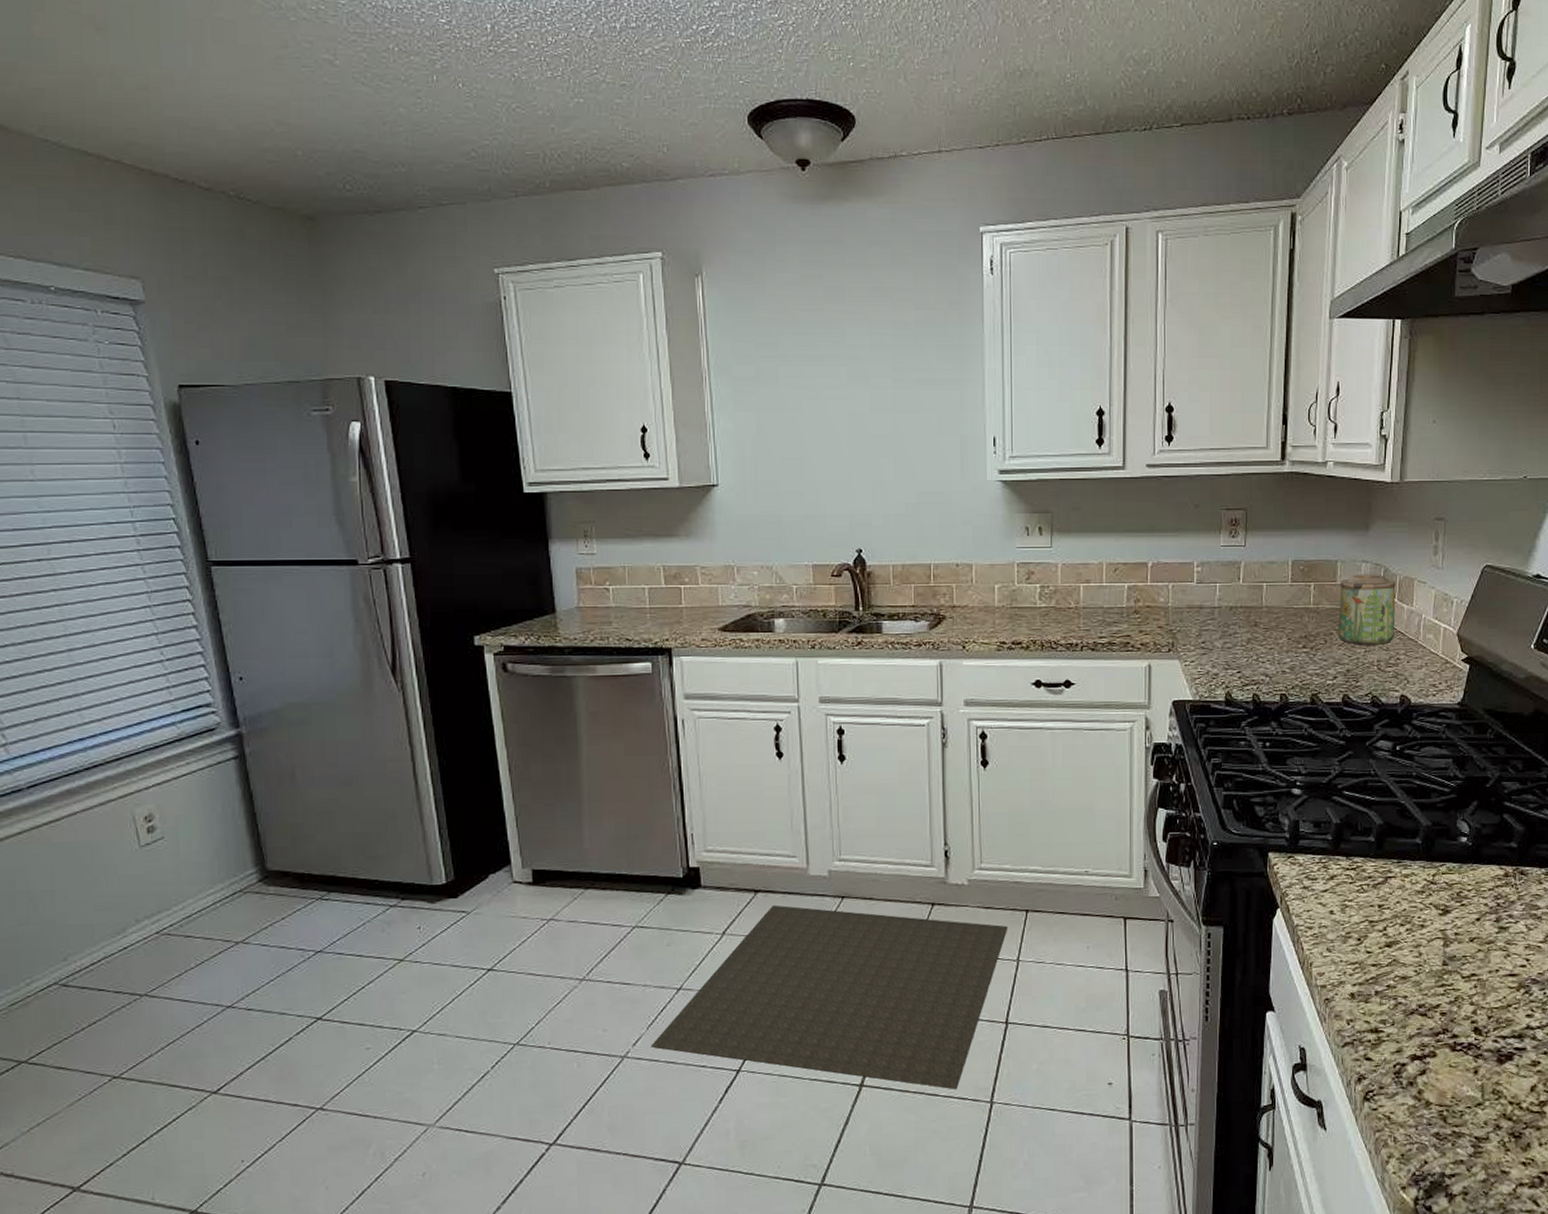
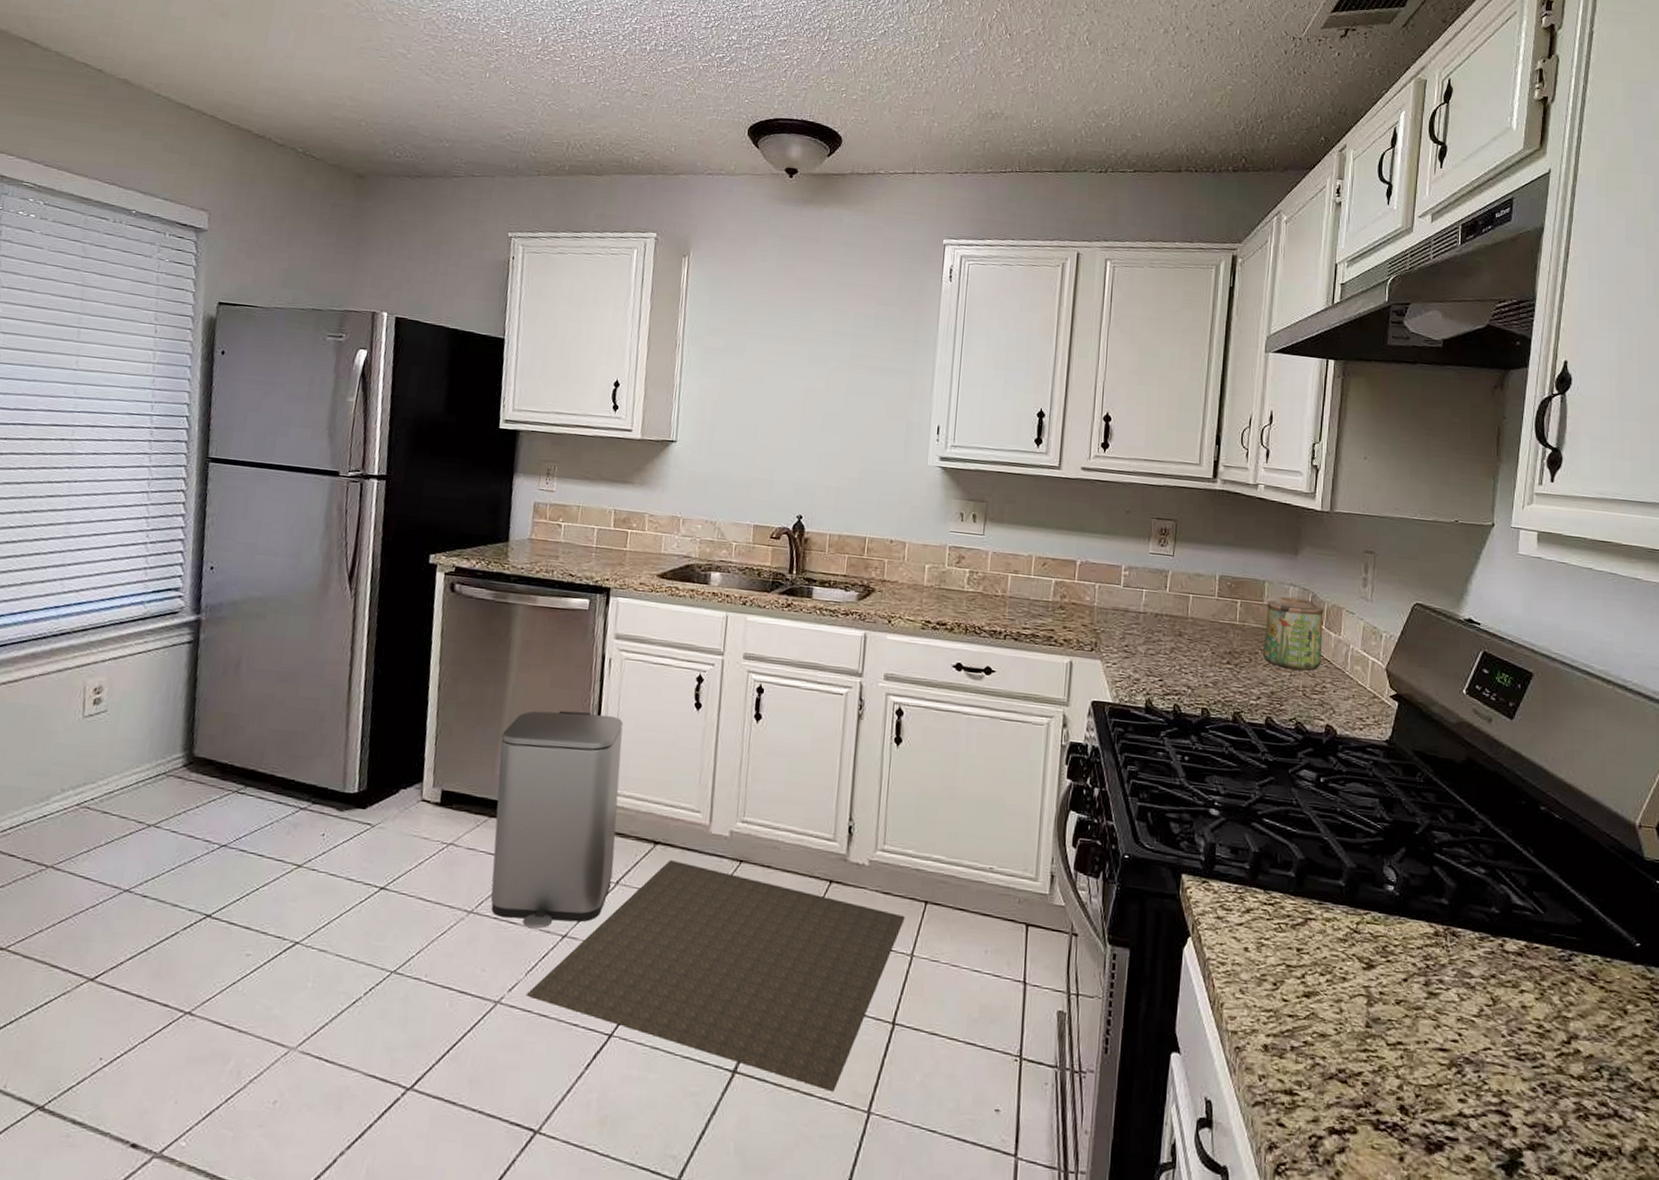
pedal bin: none [583,775,718,987] -> present [491,710,624,929]

